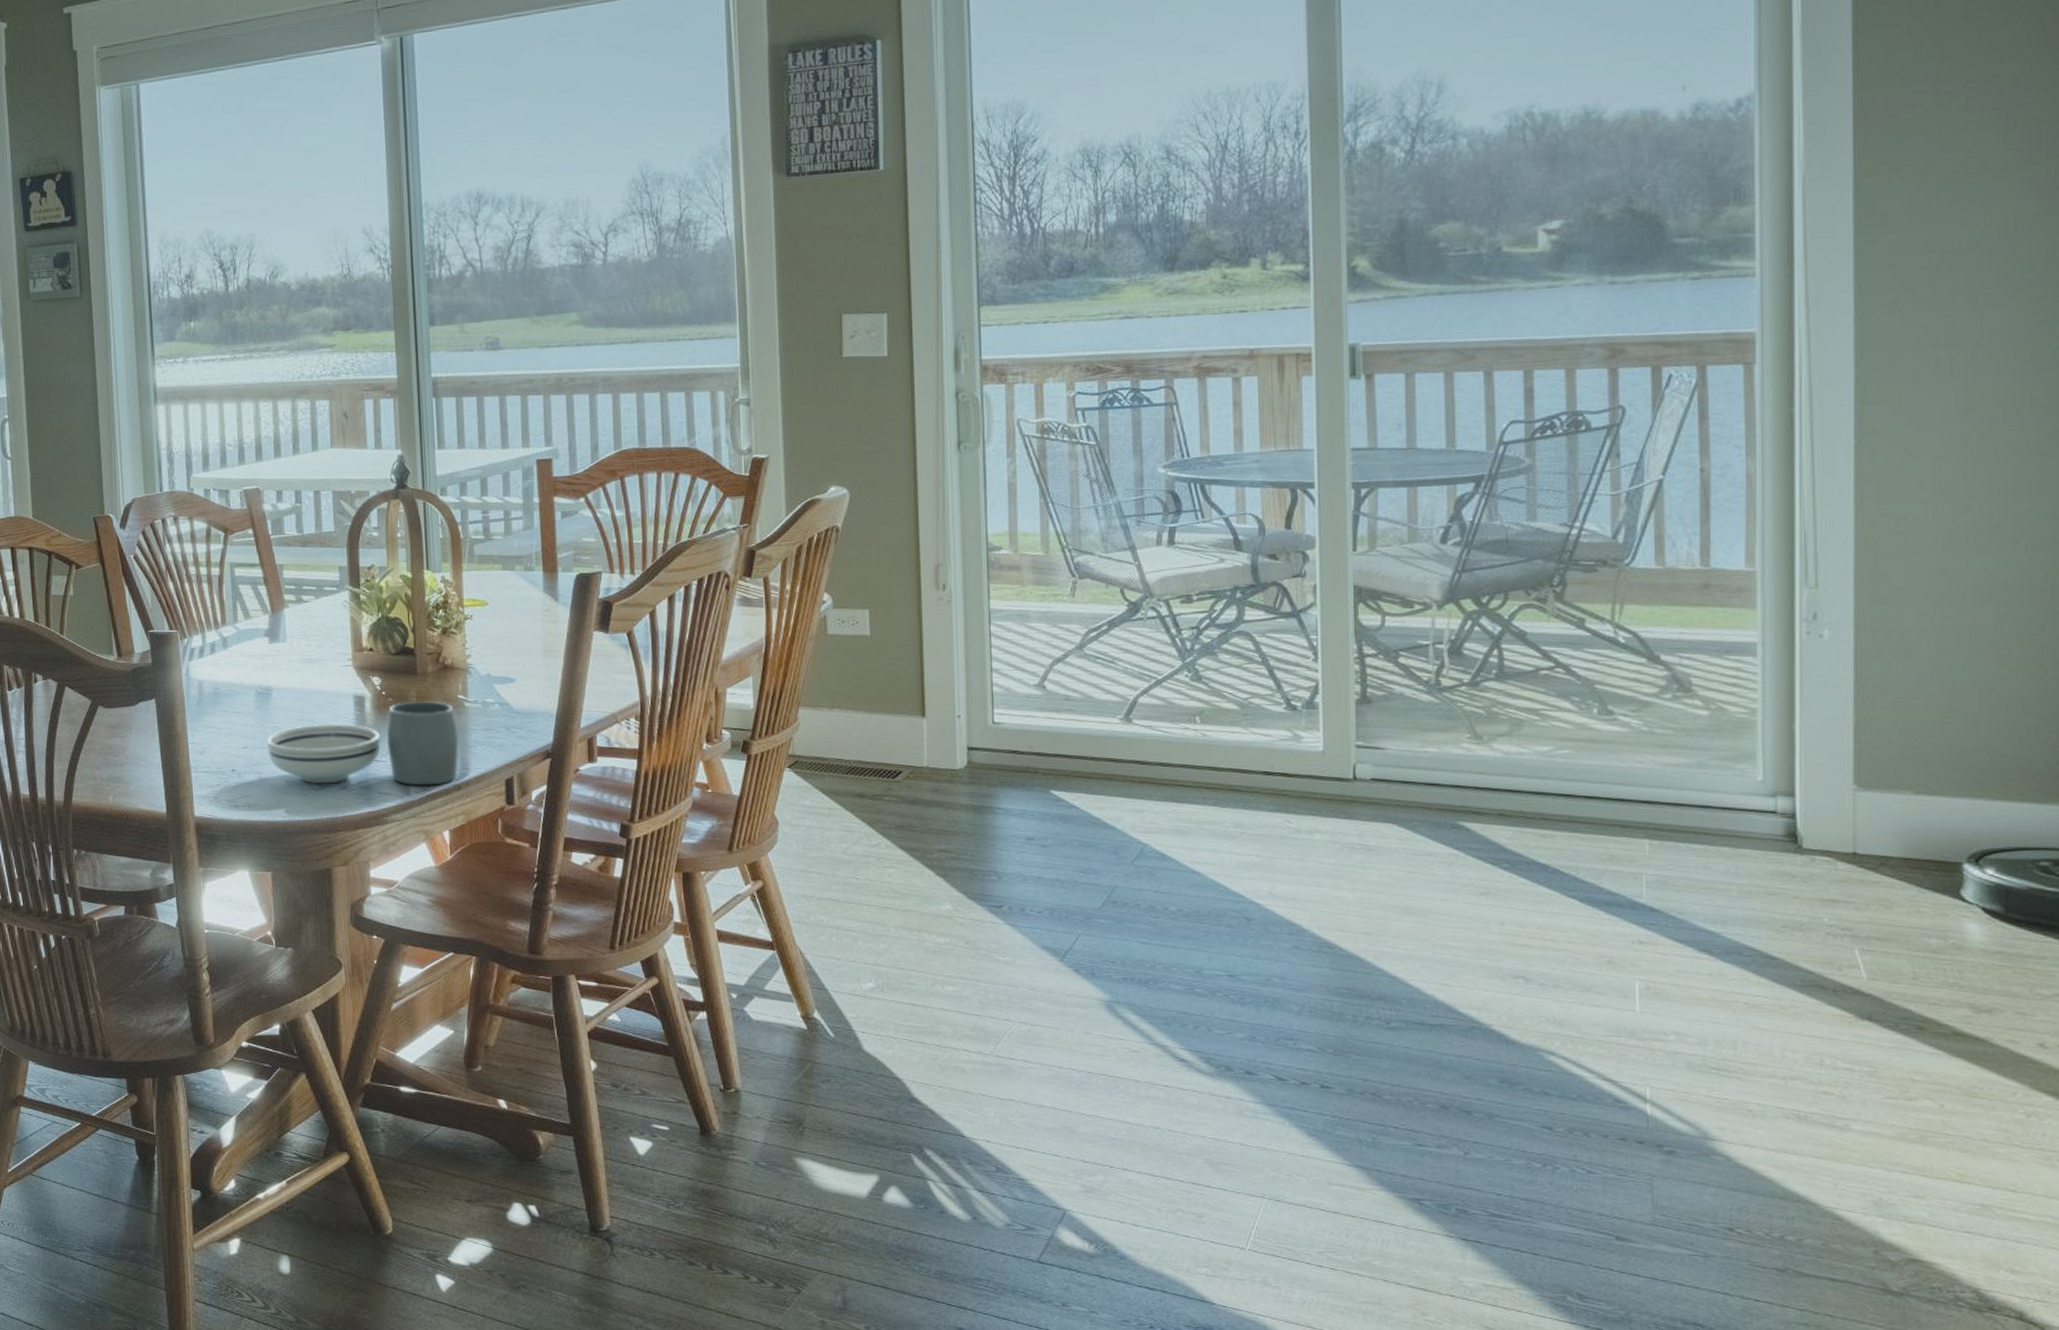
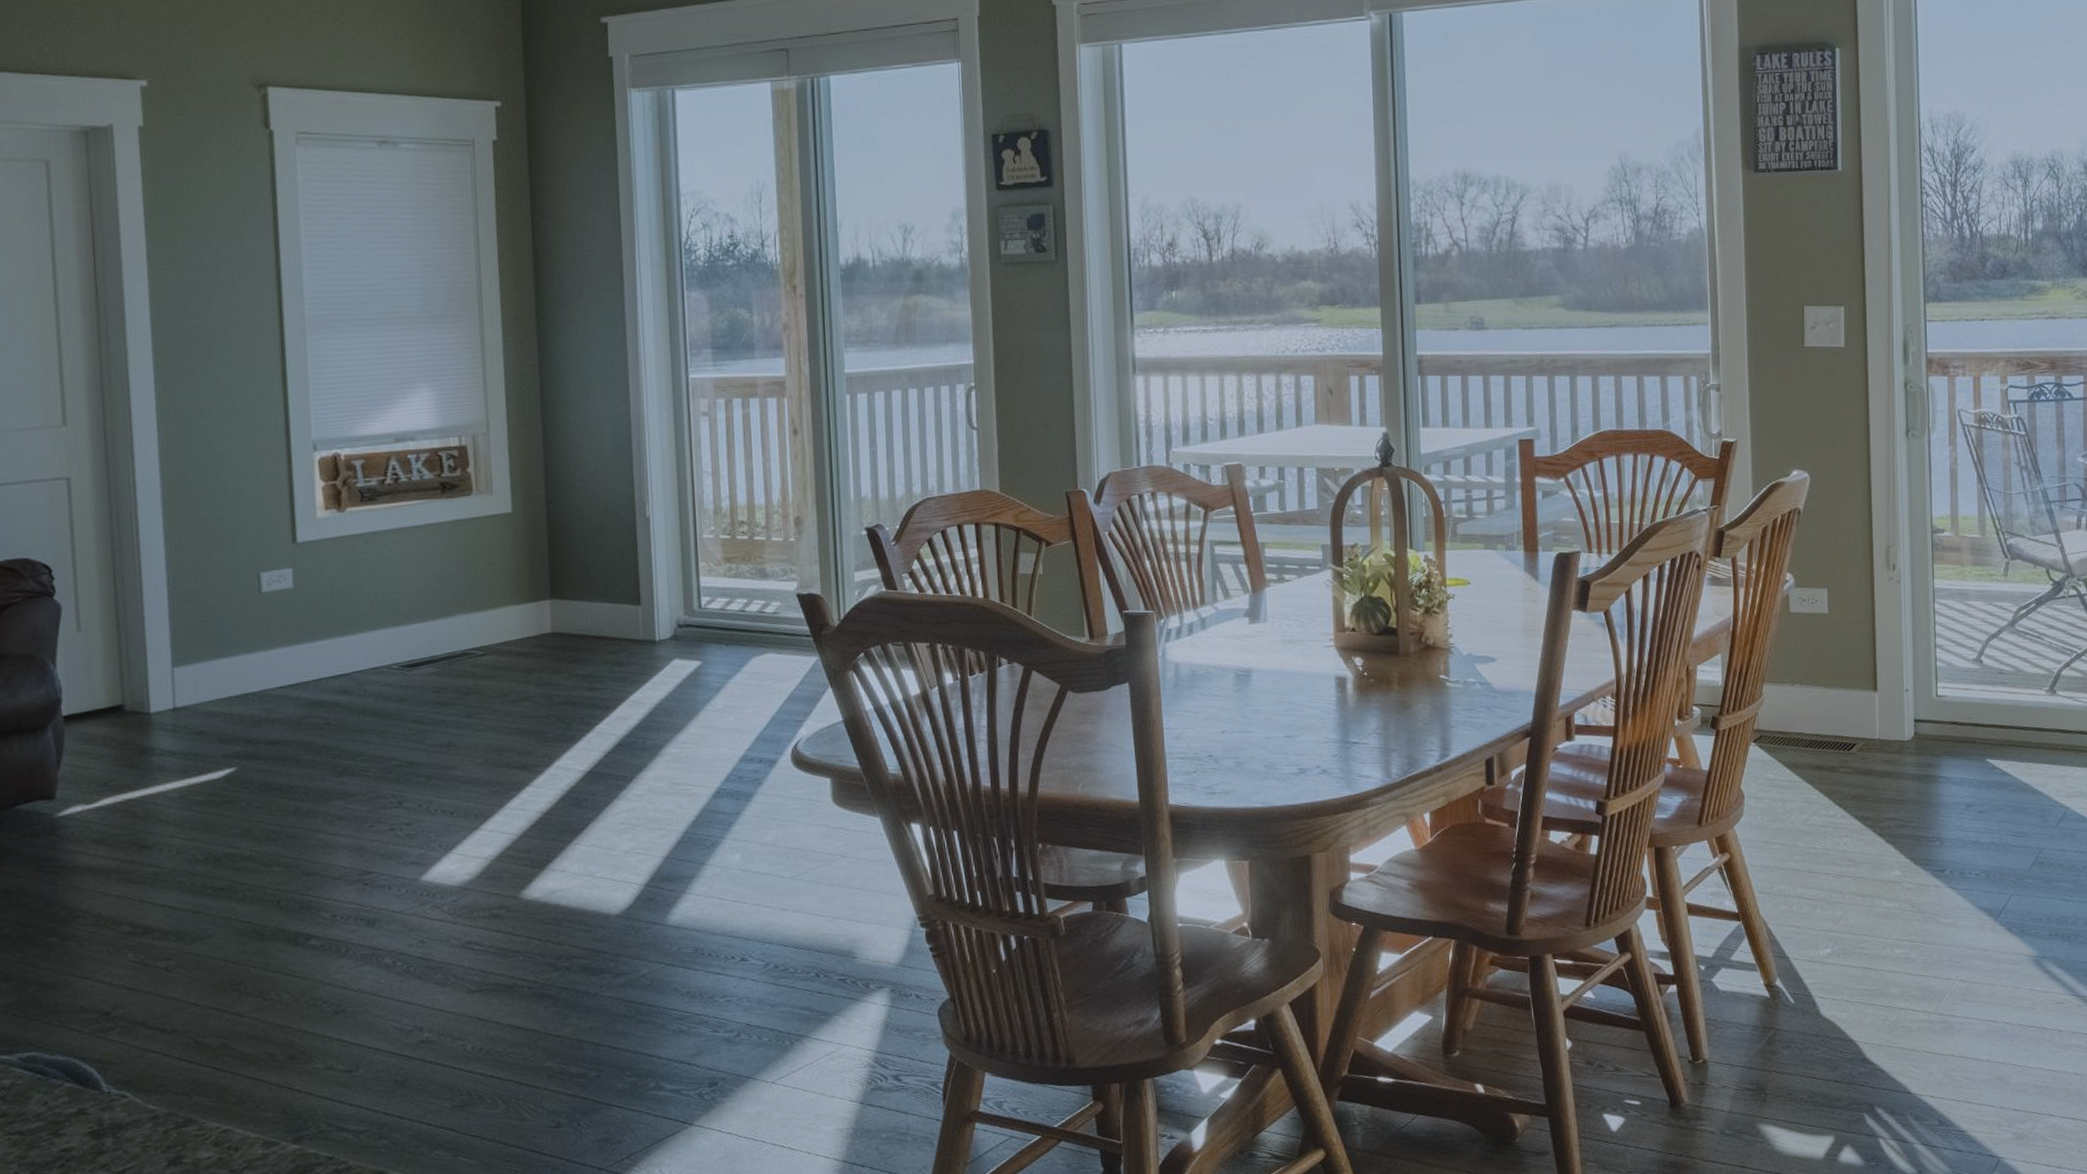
bowl: present [266,723,381,784] -> none [1245,706,1363,768]
mug: present [387,700,459,786] -> none [1368,681,1441,768]

